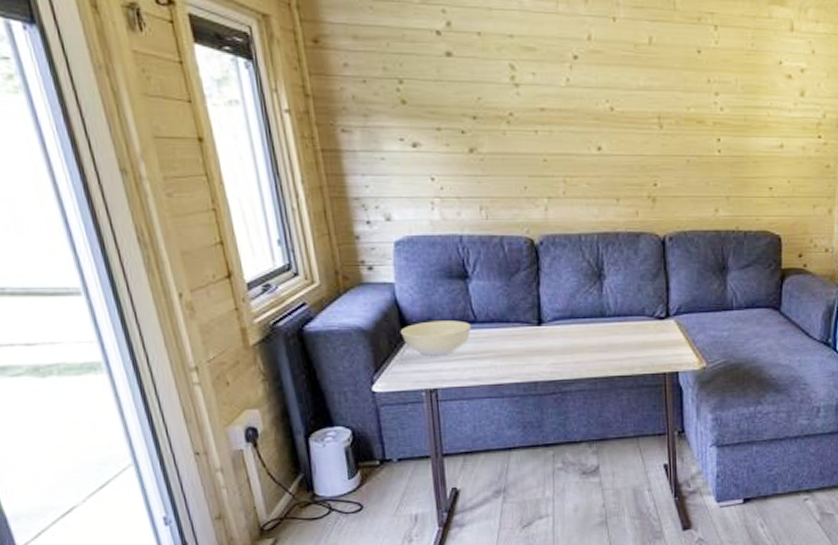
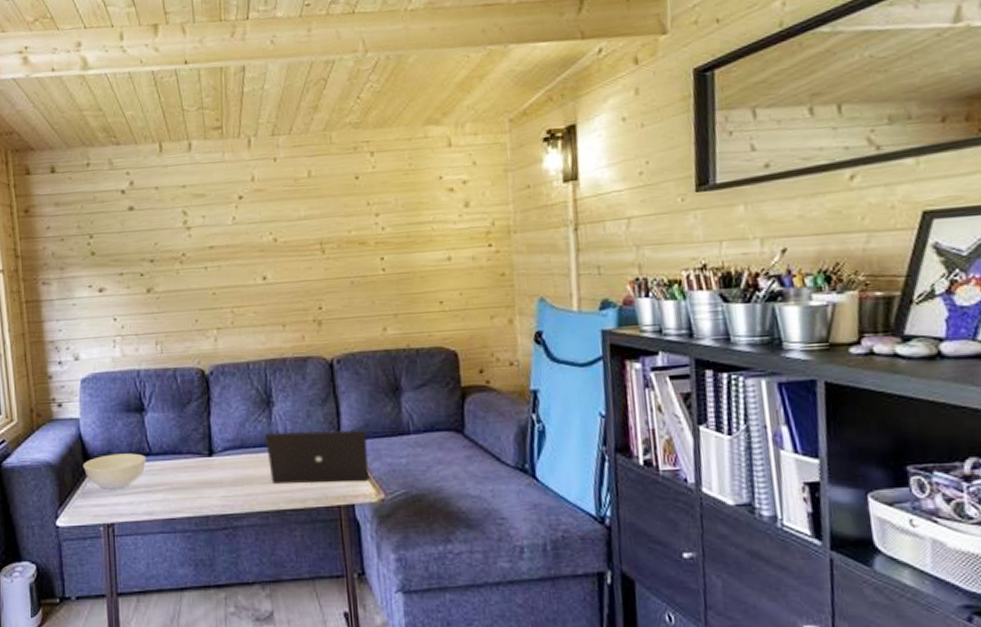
laptop: none [596,304,694,352] -> present [265,429,369,484]

